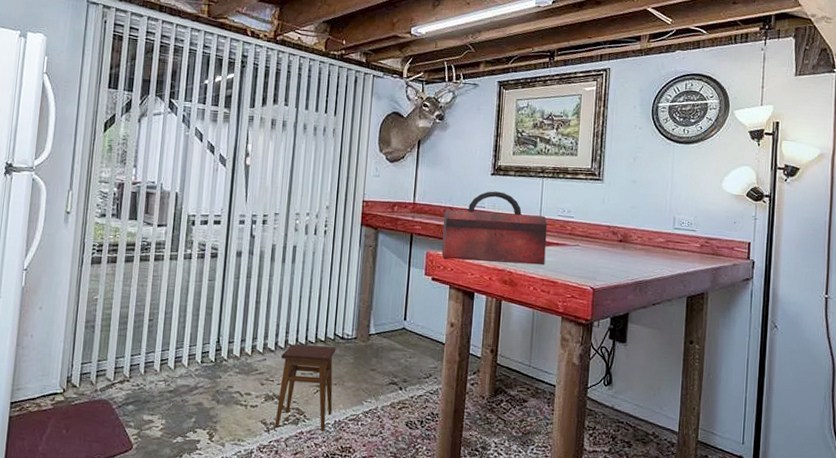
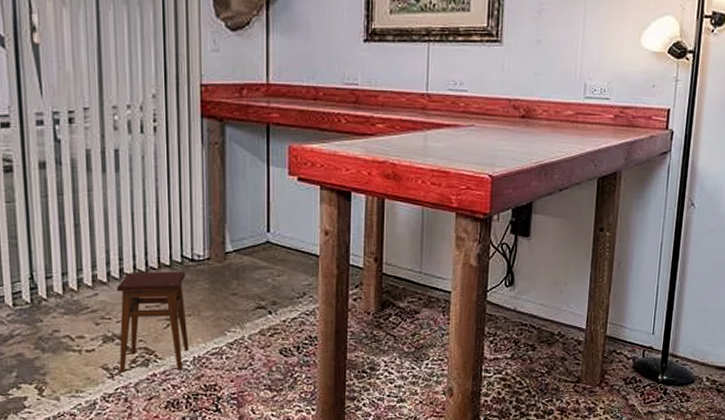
toolbox: present [441,191,548,265] -> none [308,63,436,153]

